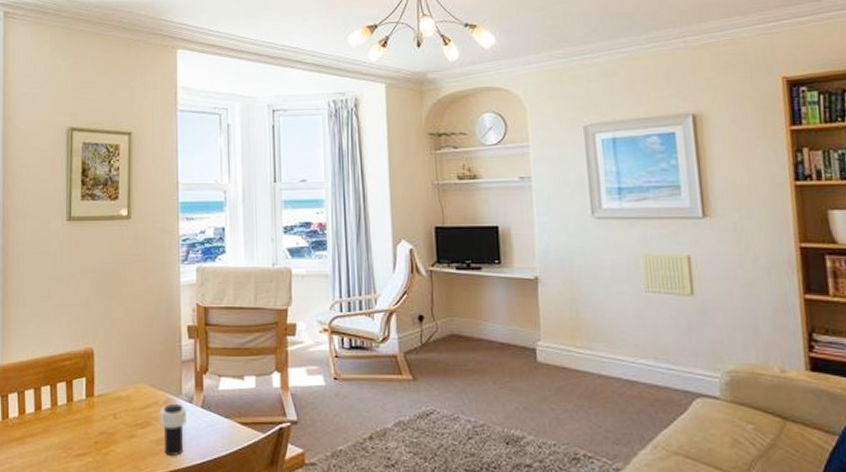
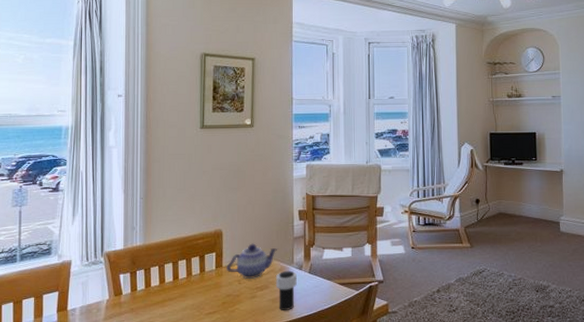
teapot: none [99,367,163,412] -> present [226,243,278,279]

